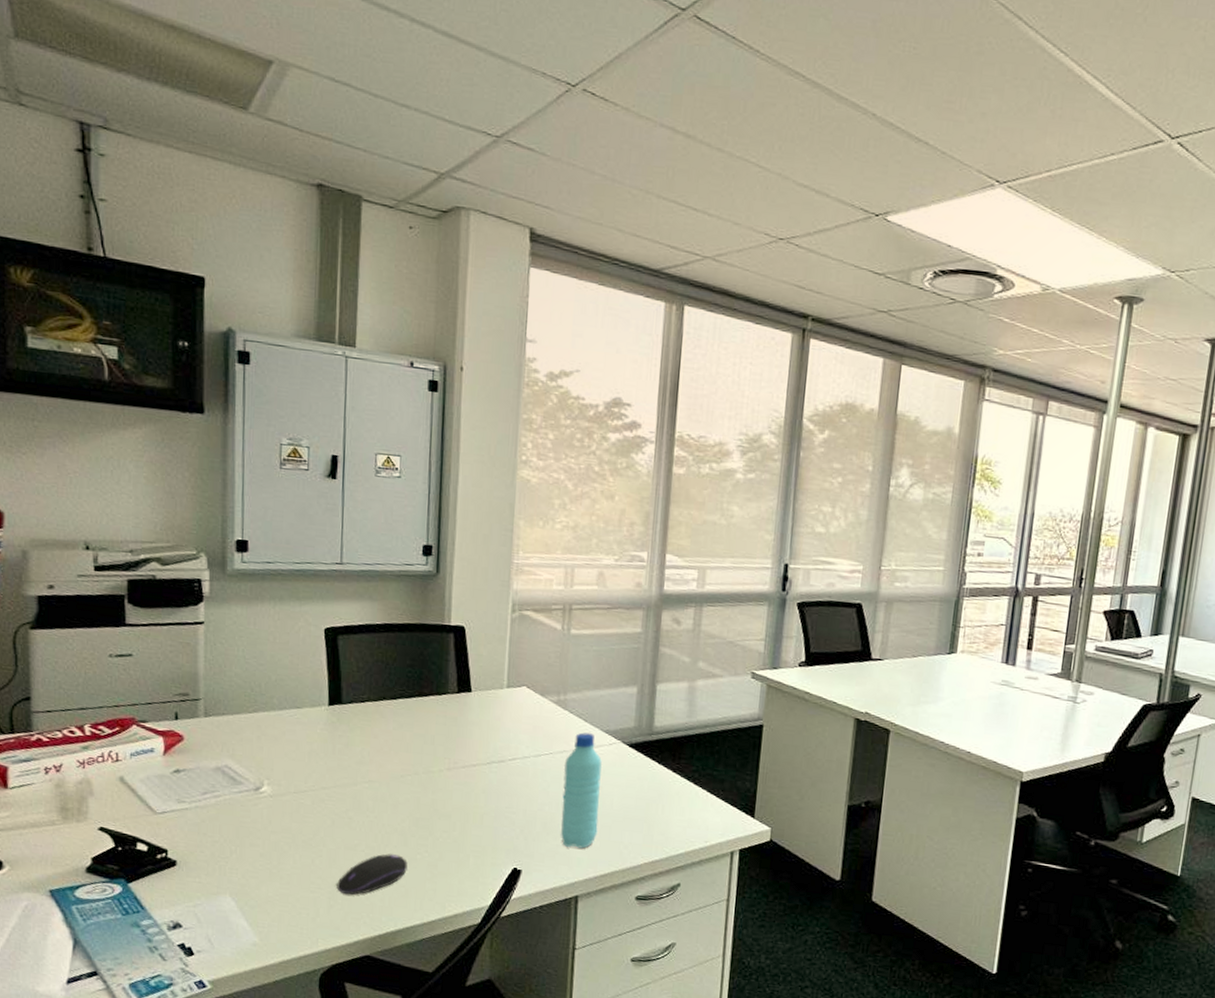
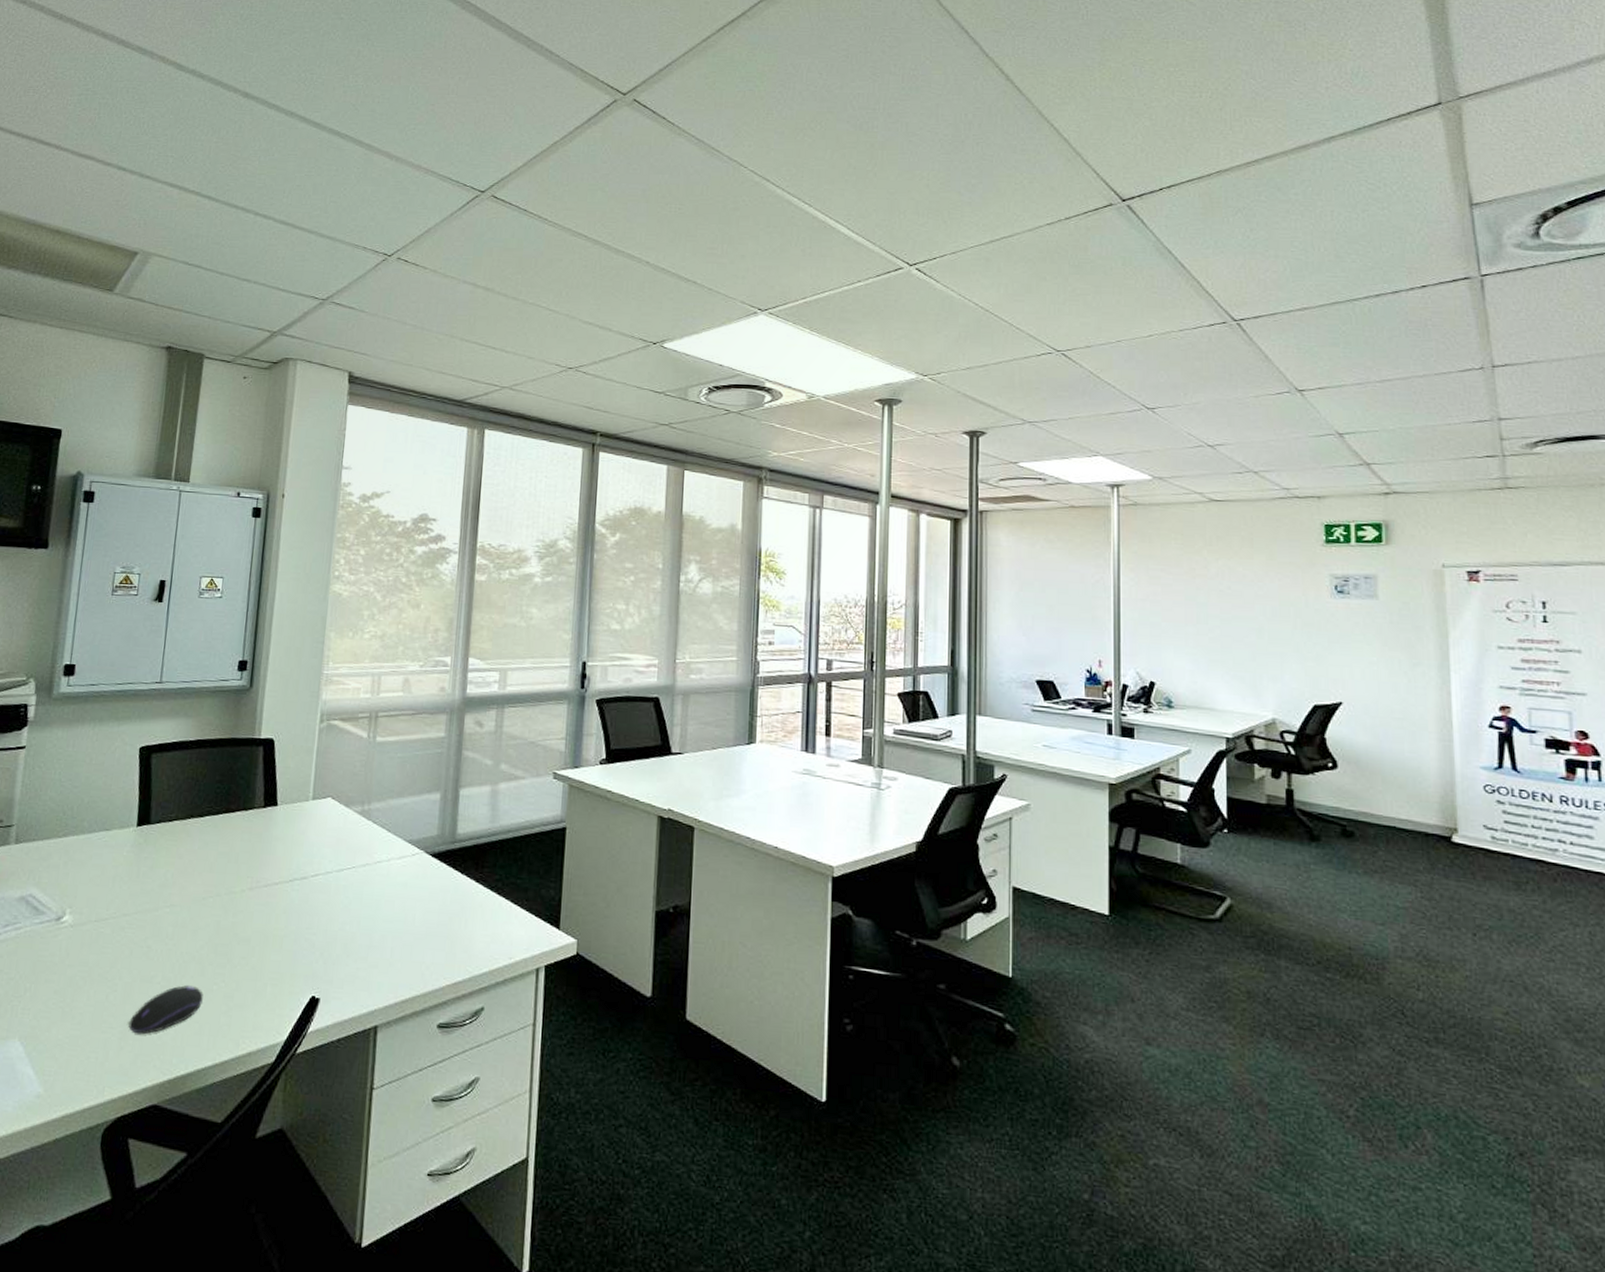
water bottle: present [561,732,603,849] -> none [361,843,405,971]

